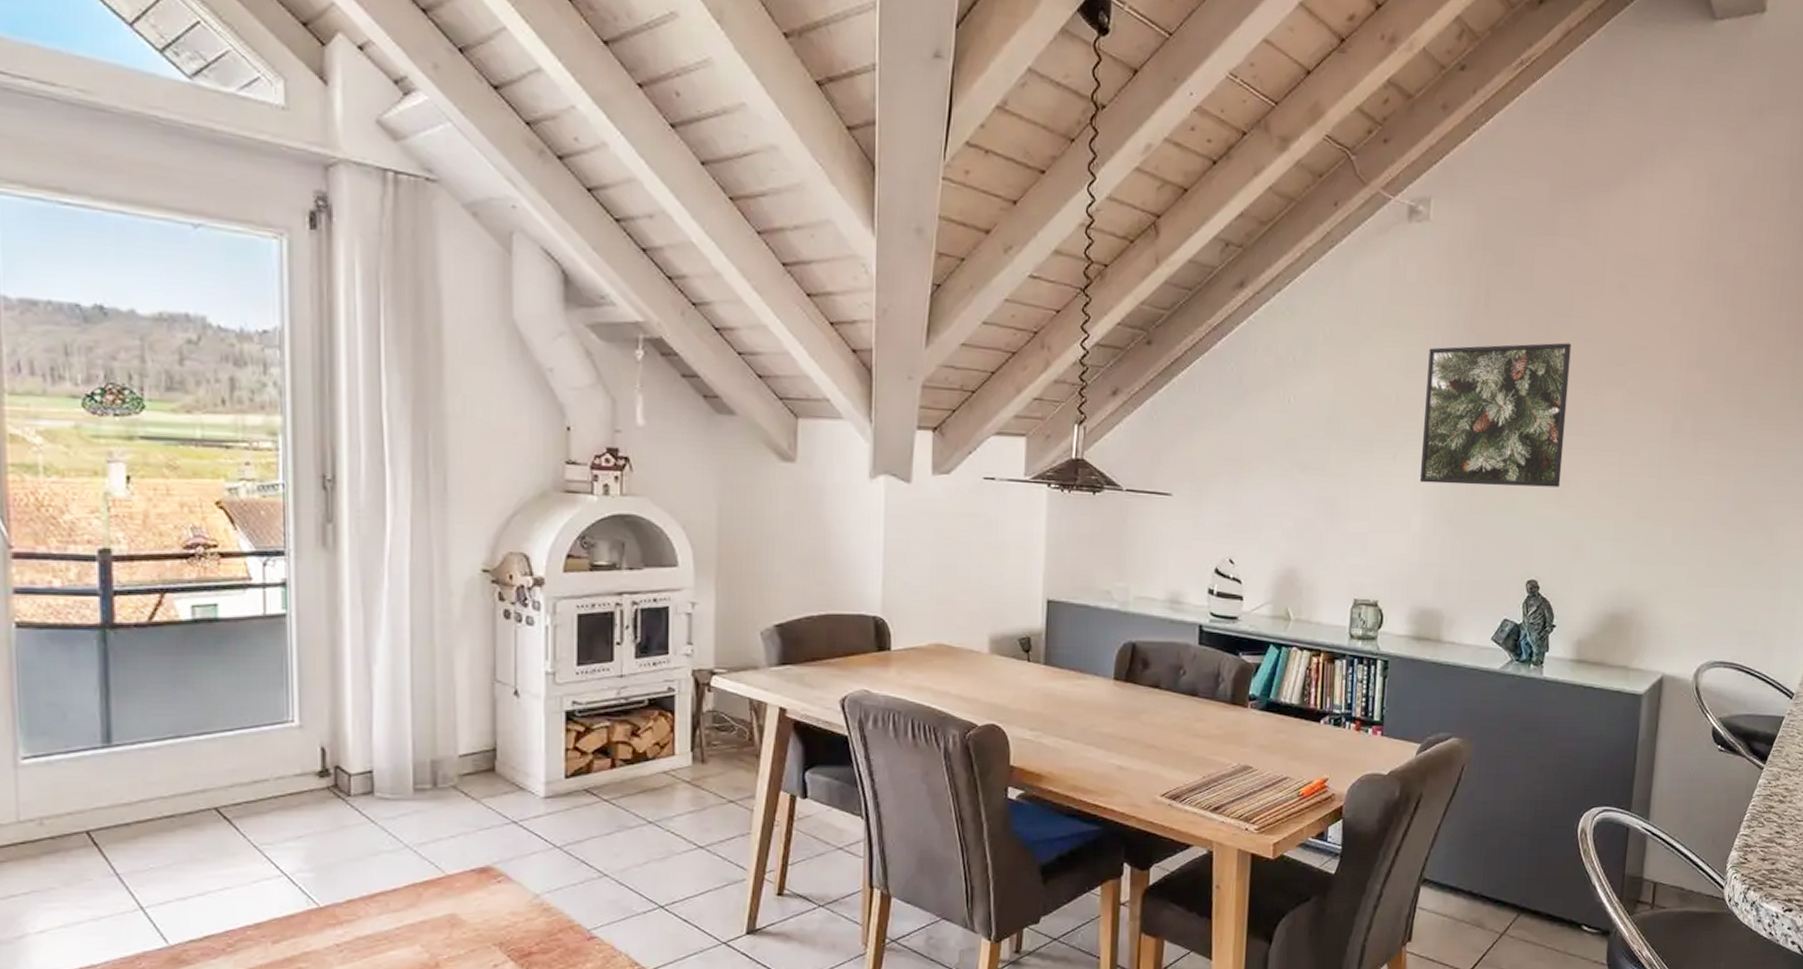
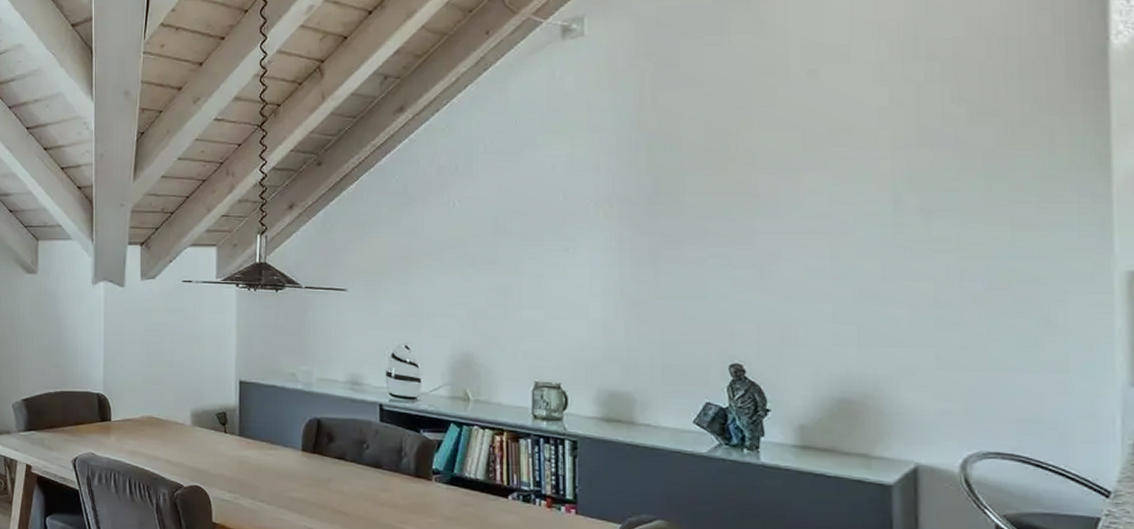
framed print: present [1419,342,1572,487] -> none [595,133,759,272]

